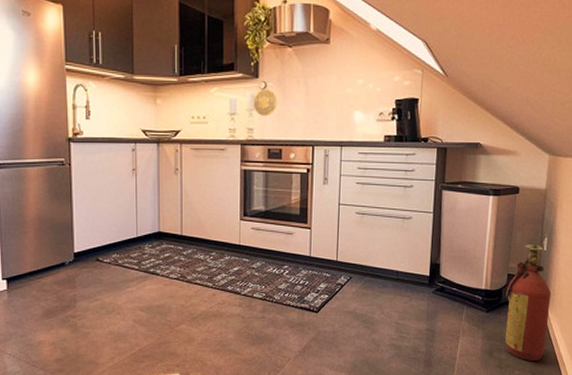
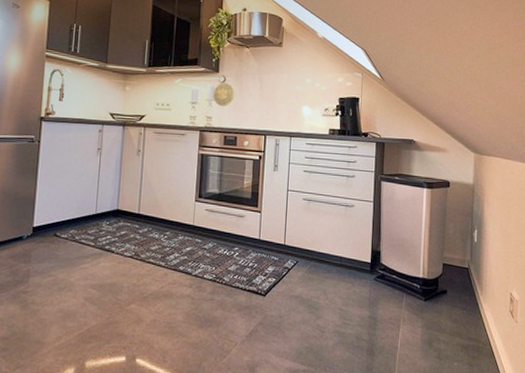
fire extinguisher: present [505,244,552,361] -> none [442,235,484,352]

